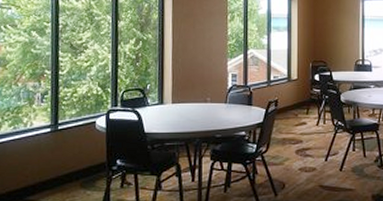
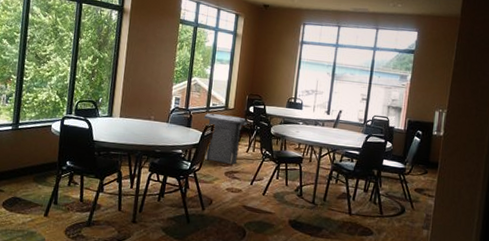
trash can: none [266,87,314,142] -> present [204,113,248,165]

